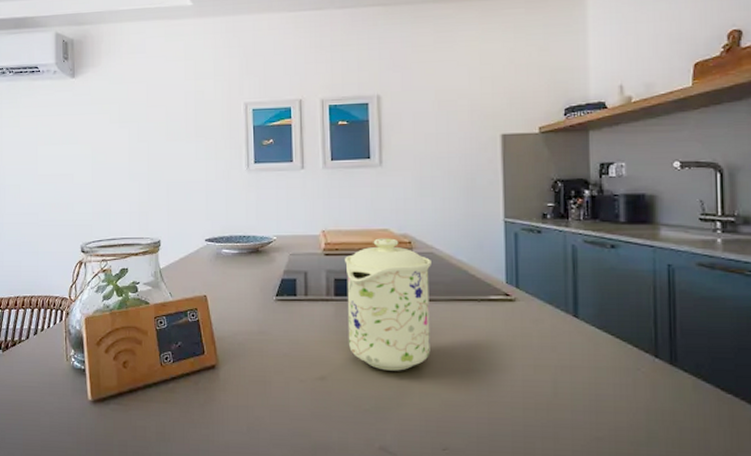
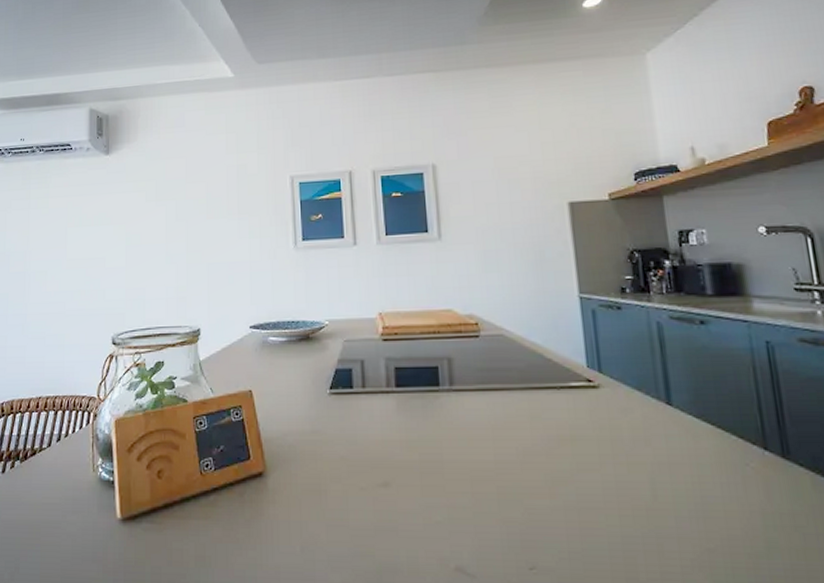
mug: present [345,238,431,371] -> none [405,319,508,474]

